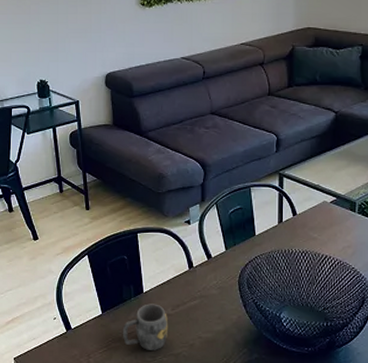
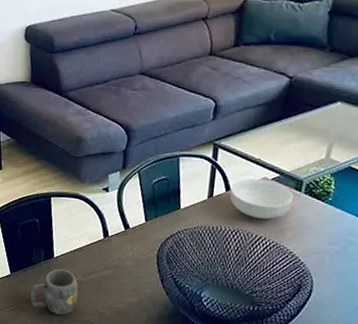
cereal bowl: none [296,203,350,239] -> present [229,178,294,219]

